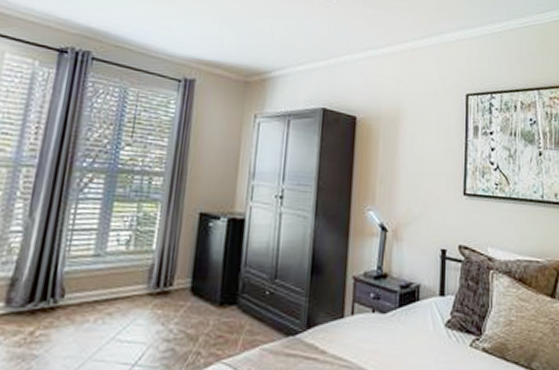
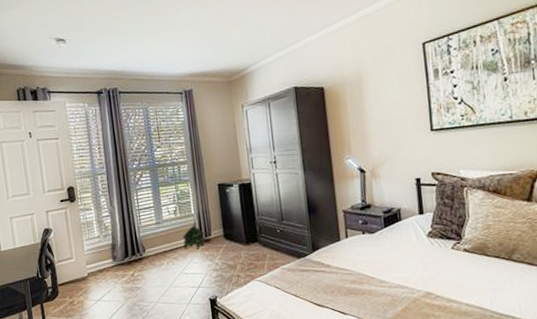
potted plant: none [127,269,164,302] -> present [182,227,206,248]

